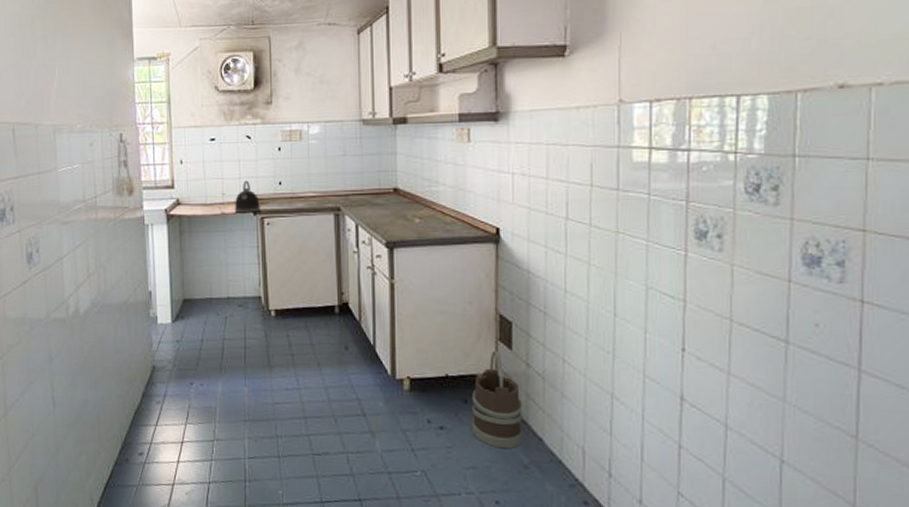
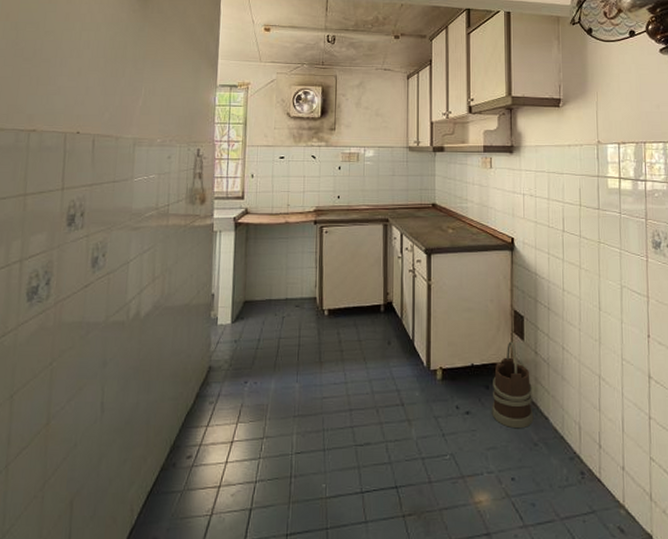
kettle: present [234,180,260,215] -> none [297,194,320,224]

